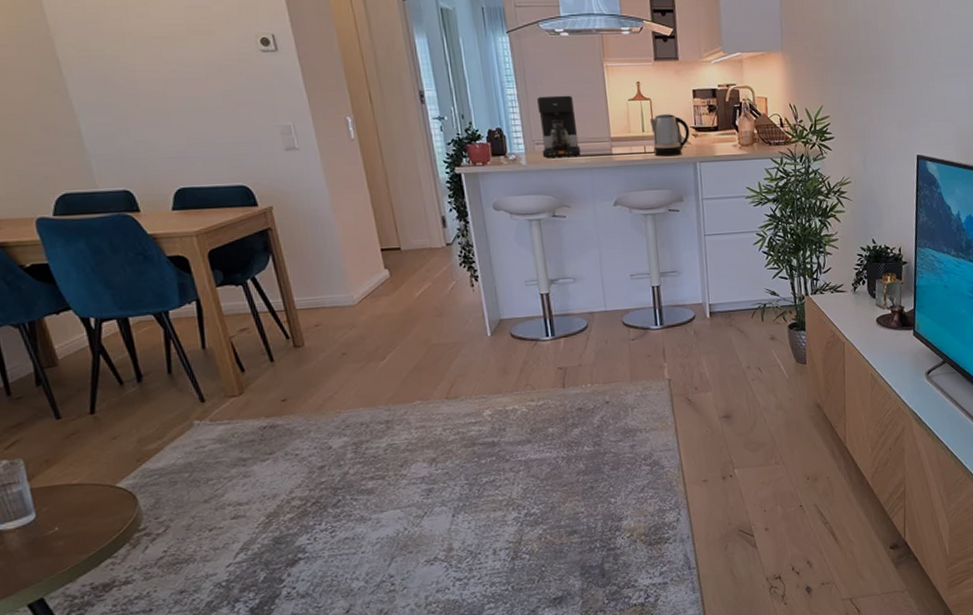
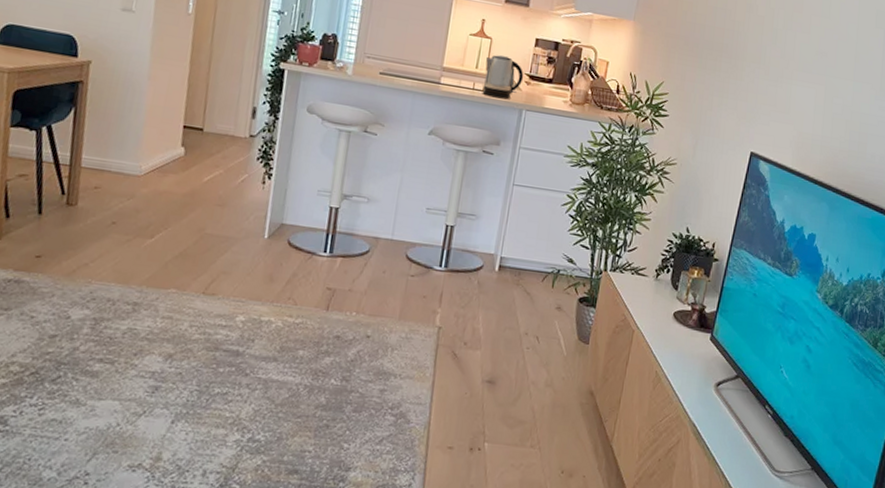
coffee maker: present [537,95,581,157] -> none [370,12,415,78]

